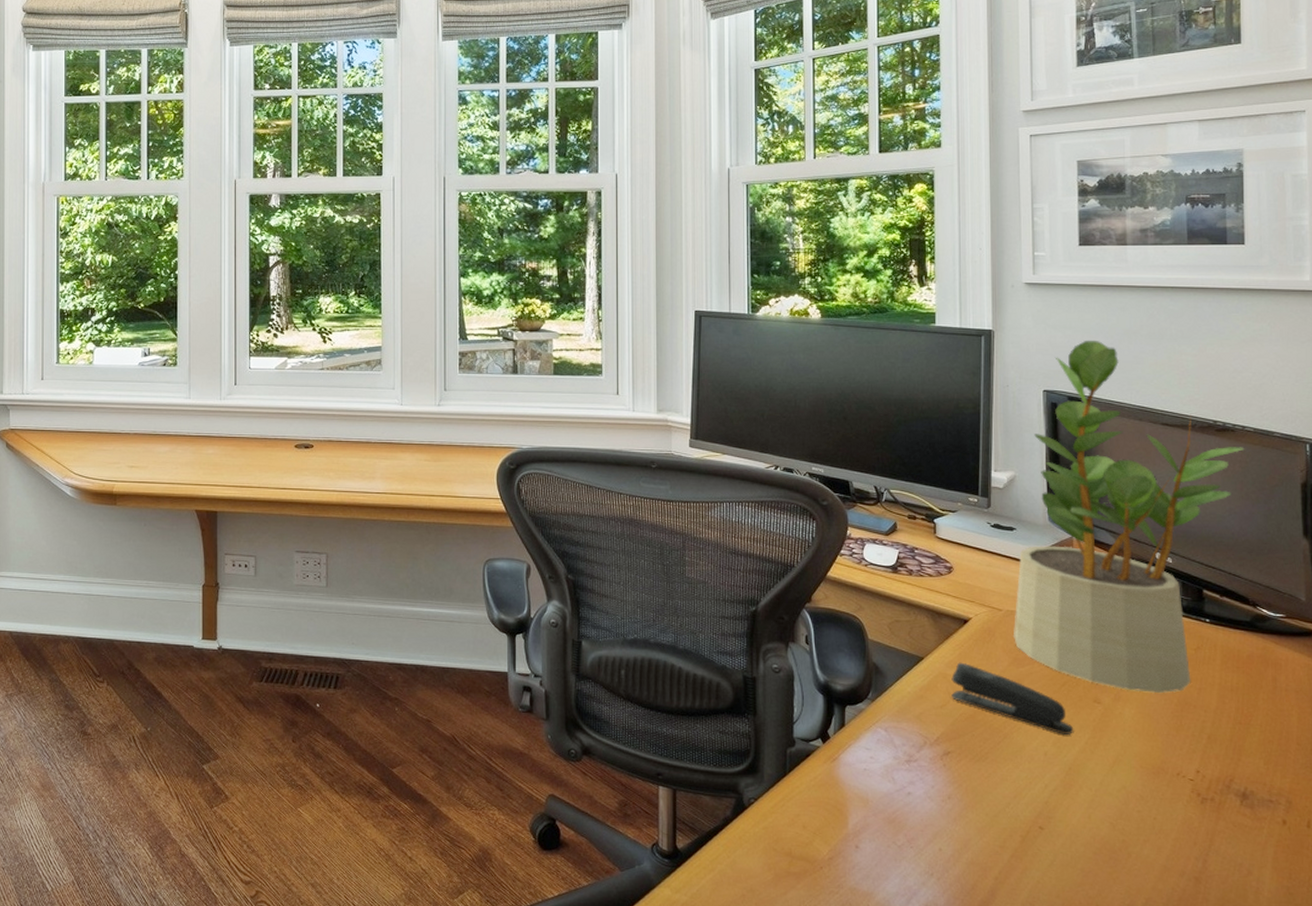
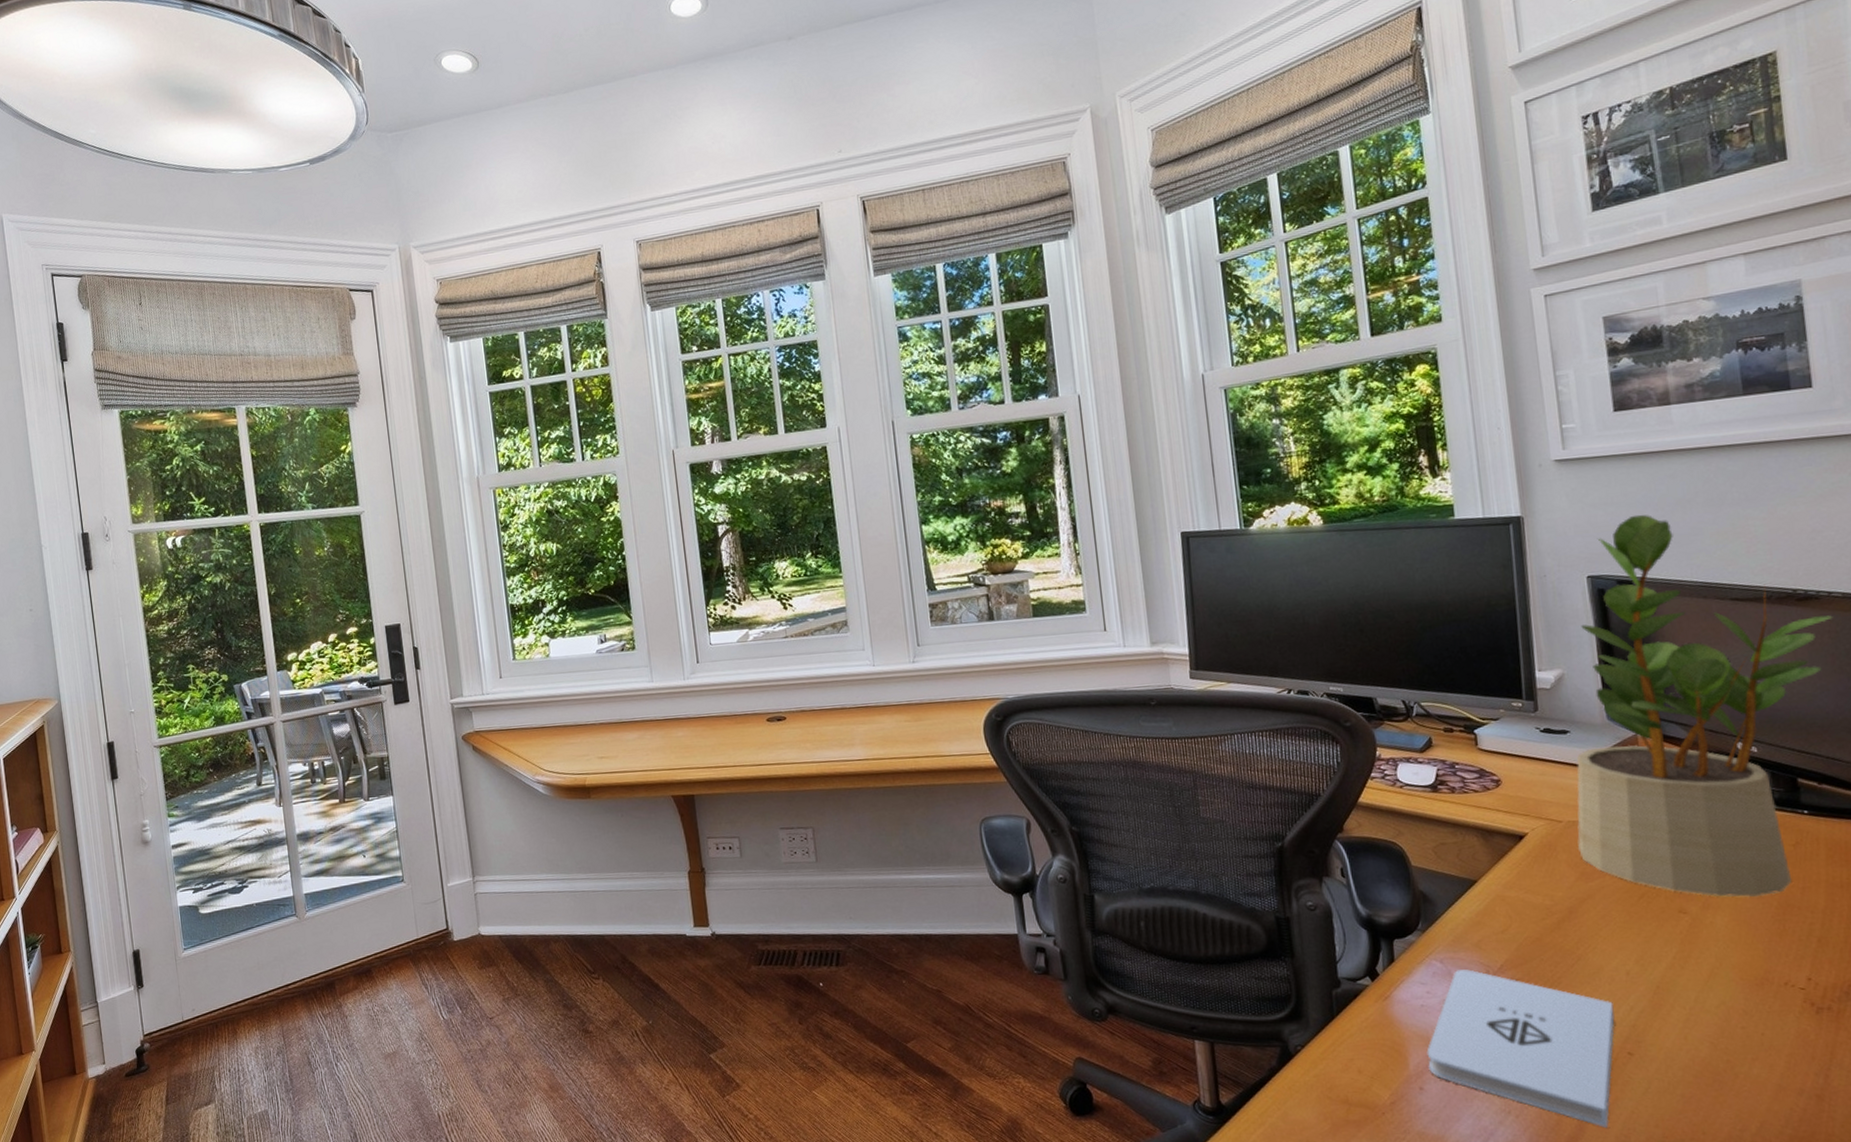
notepad: none [865,739,1031,896] -> present [1426,969,1615,1129]
stapler: present [951,662,1074,734] -> none [1511,882,1659,951]

